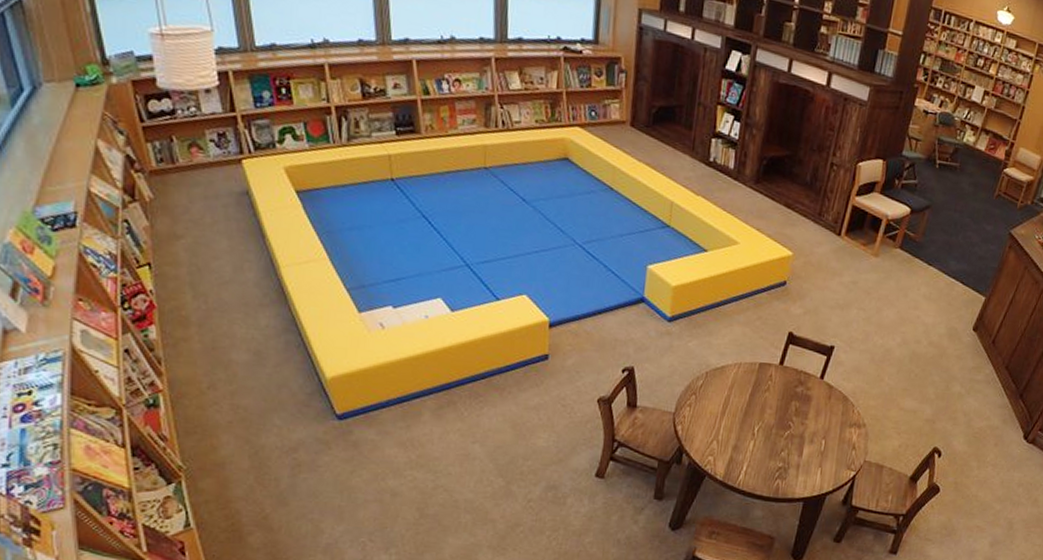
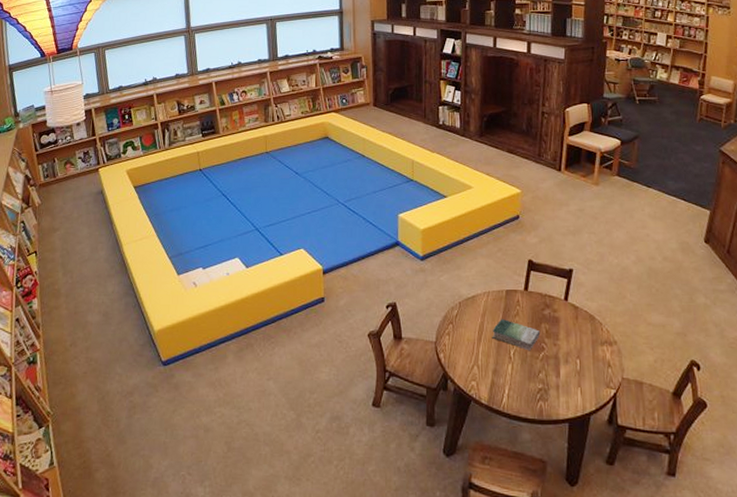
book: none [737,393,790,429] -> present [492,319,541,351]

